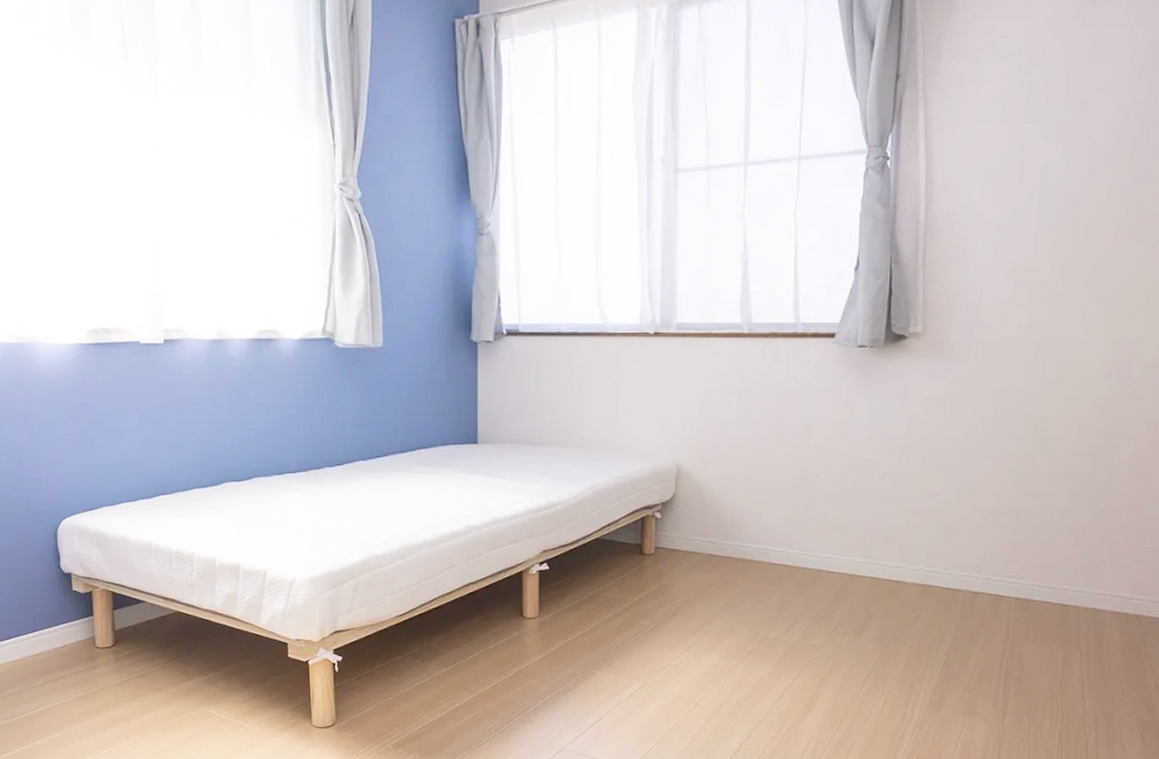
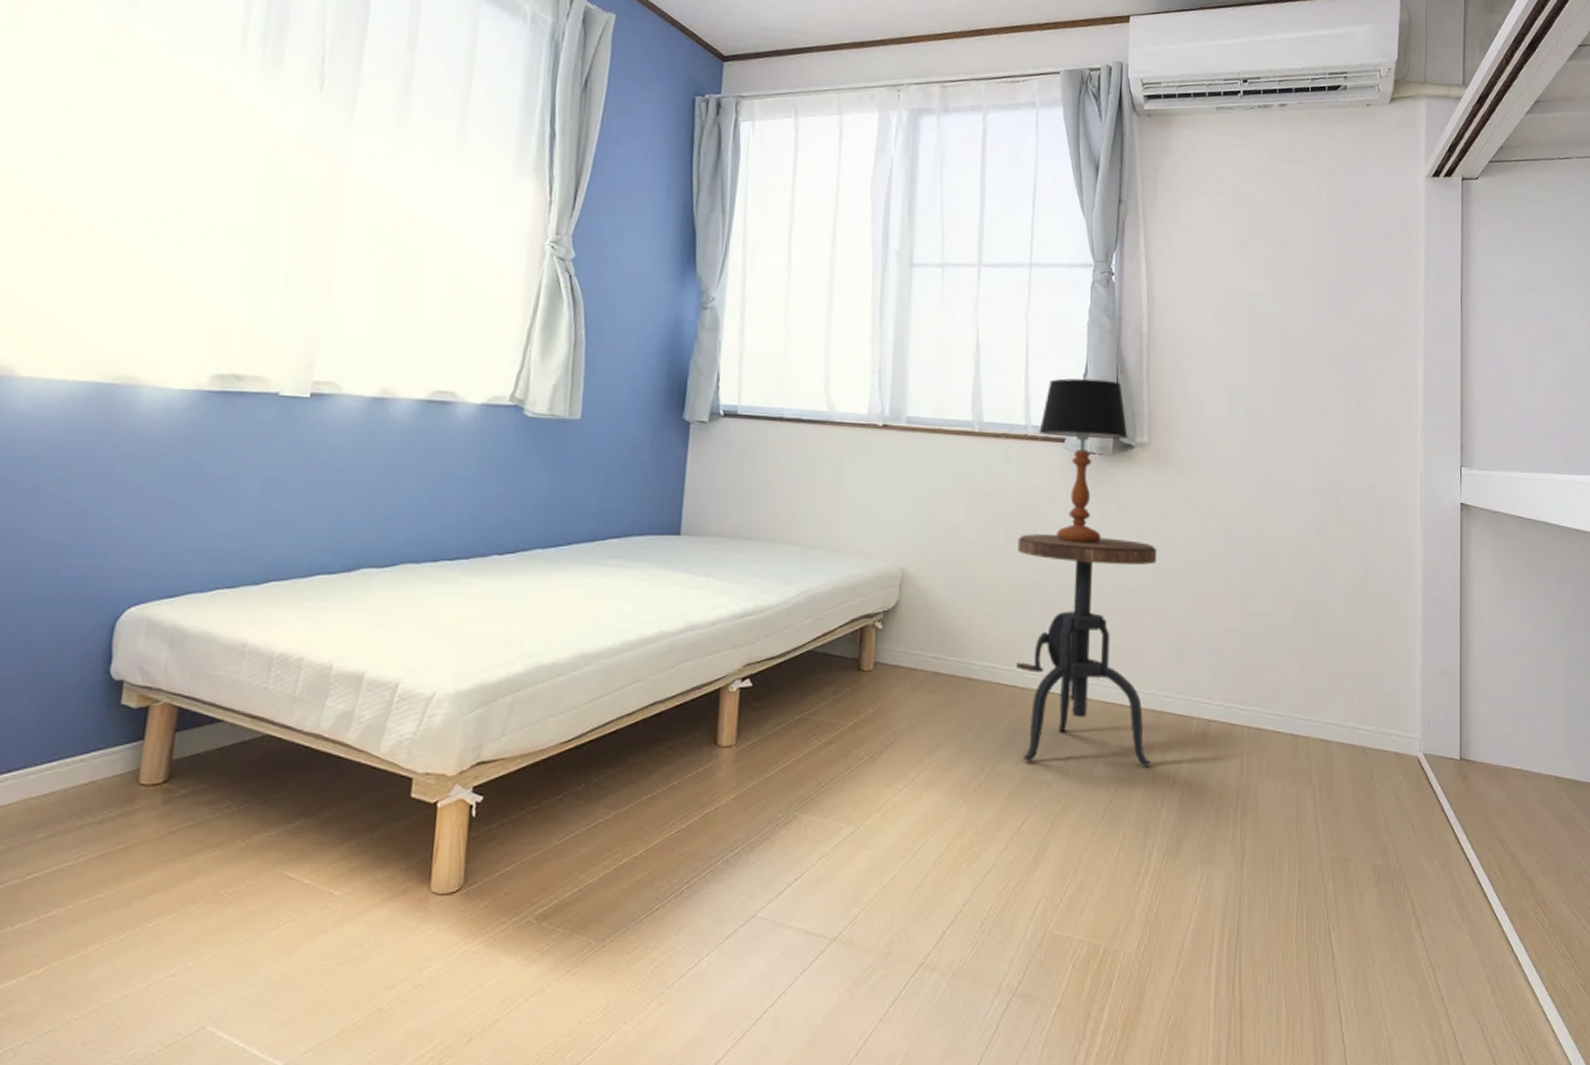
side table: none [787,426,929,633] -> present [1016,534,1158,766]
table lamp: none [808,271,901,434] -> present [1039,378,1128,544]

